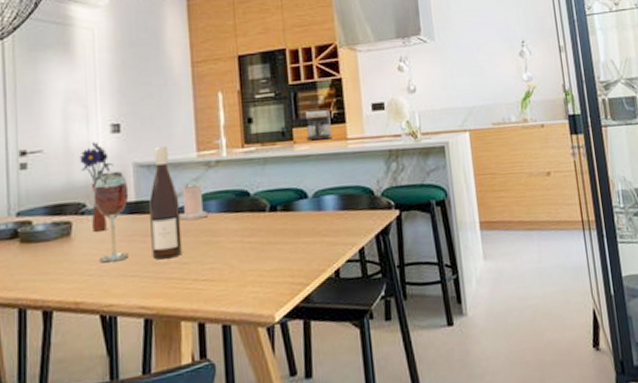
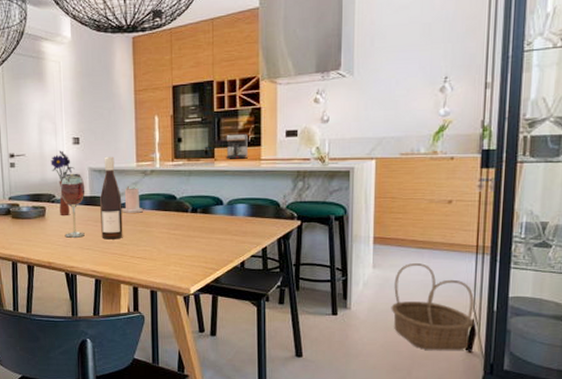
basket: none [508,248,596,355] -> present [391,263,474,350]

